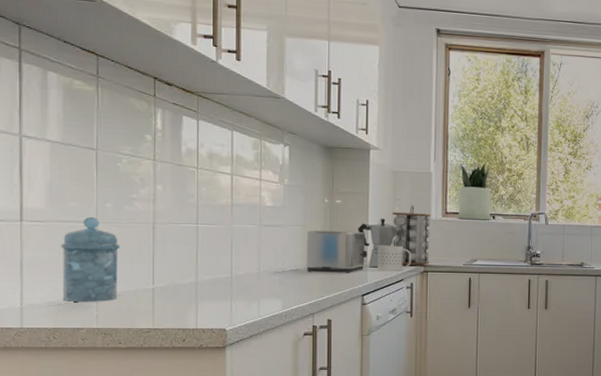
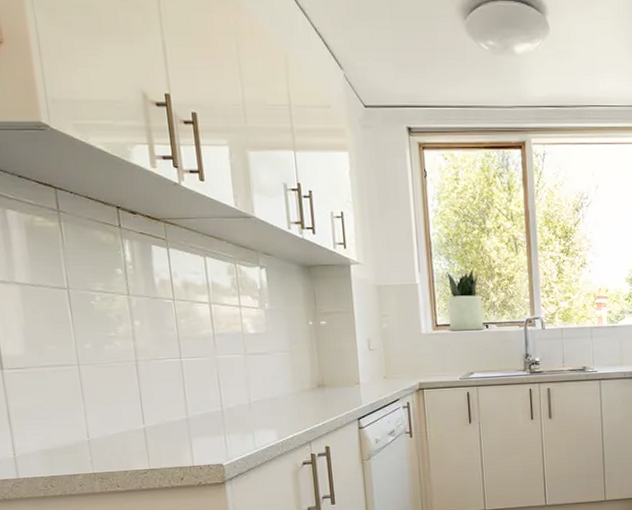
canister: present [60,216,120,303] -> none [44,359,110,449]
toaster: present [306,230,368,274] -> none [293,352,360,399]
moka pot: present [357,218,401,268] -> none [345,336,392,389]
mug: present [377,245,412,271] -> none [369,364,406,392]
spice rack: present [392,204,431,267] -> none [380,319,424,385]

